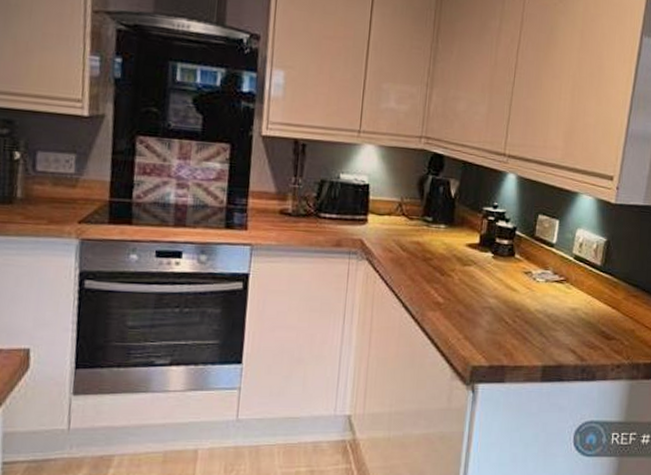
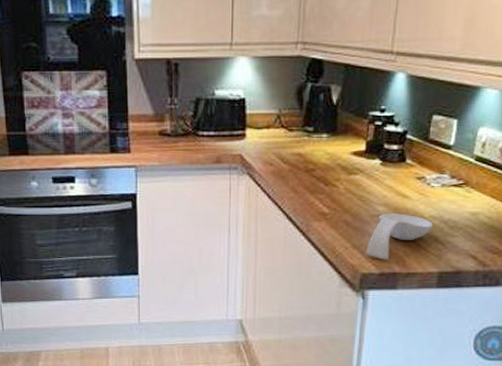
spoon rest: none [477,306,538,352] -> present [366,214,433,260]

